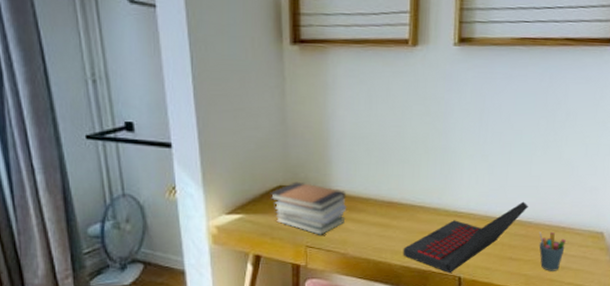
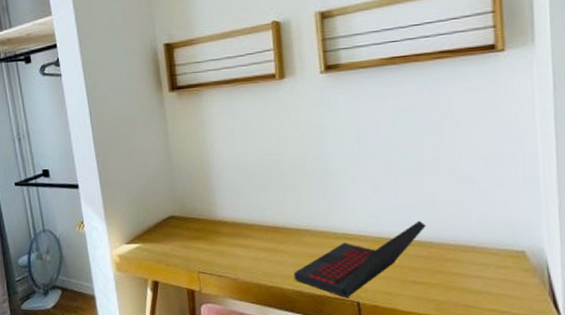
book stack: present [270,181,347,235] -> none [162,212,234,261]
pen holder: present [539,231,567,271] -> none [443,251,479,296]

